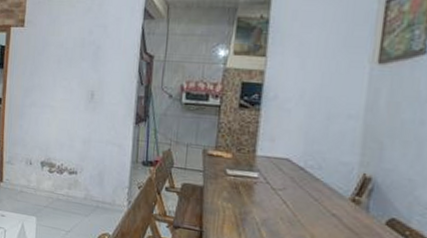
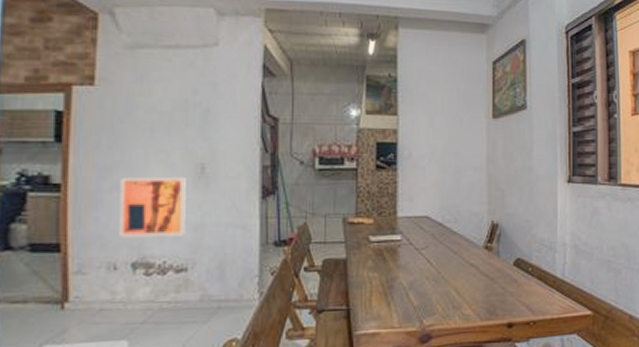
wall art: none [34,97,80,147] -> present [119,178,186,238]

